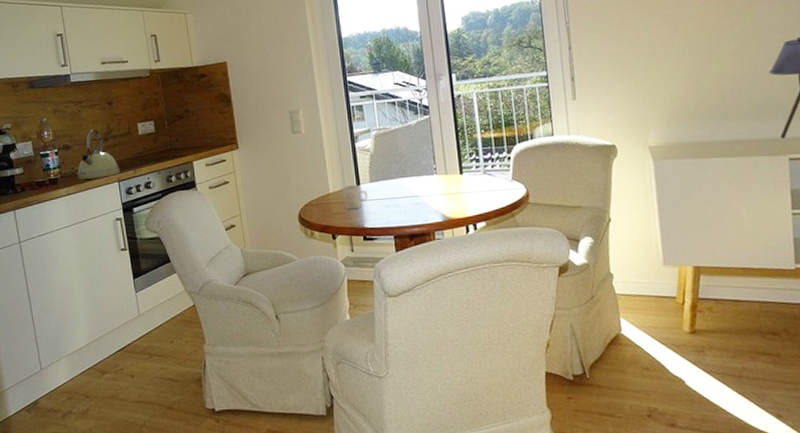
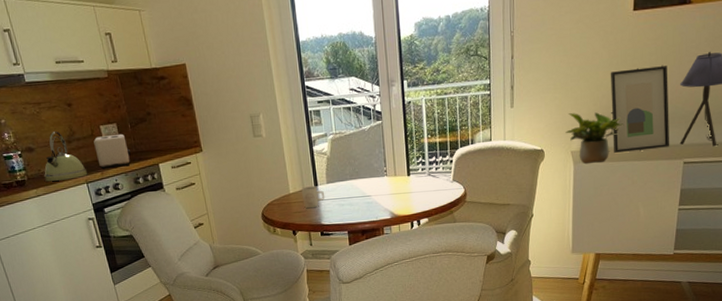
toaster: none [130,131,165,168] -> present [93,133,131,170]
potted plant: none [639,104,709,162] -> present [565,112,624,165]
picture frame: none [683,52,769,148] -> present [610,65,670,153]

